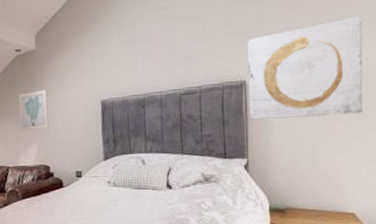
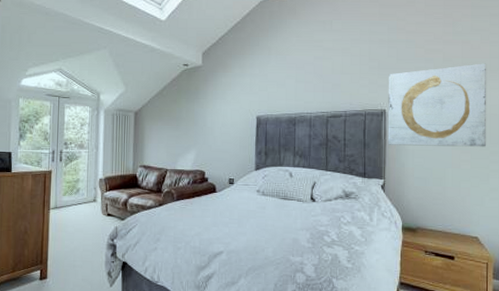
wall art: present [18,89,49,131] -> none [181,102,208,138]

